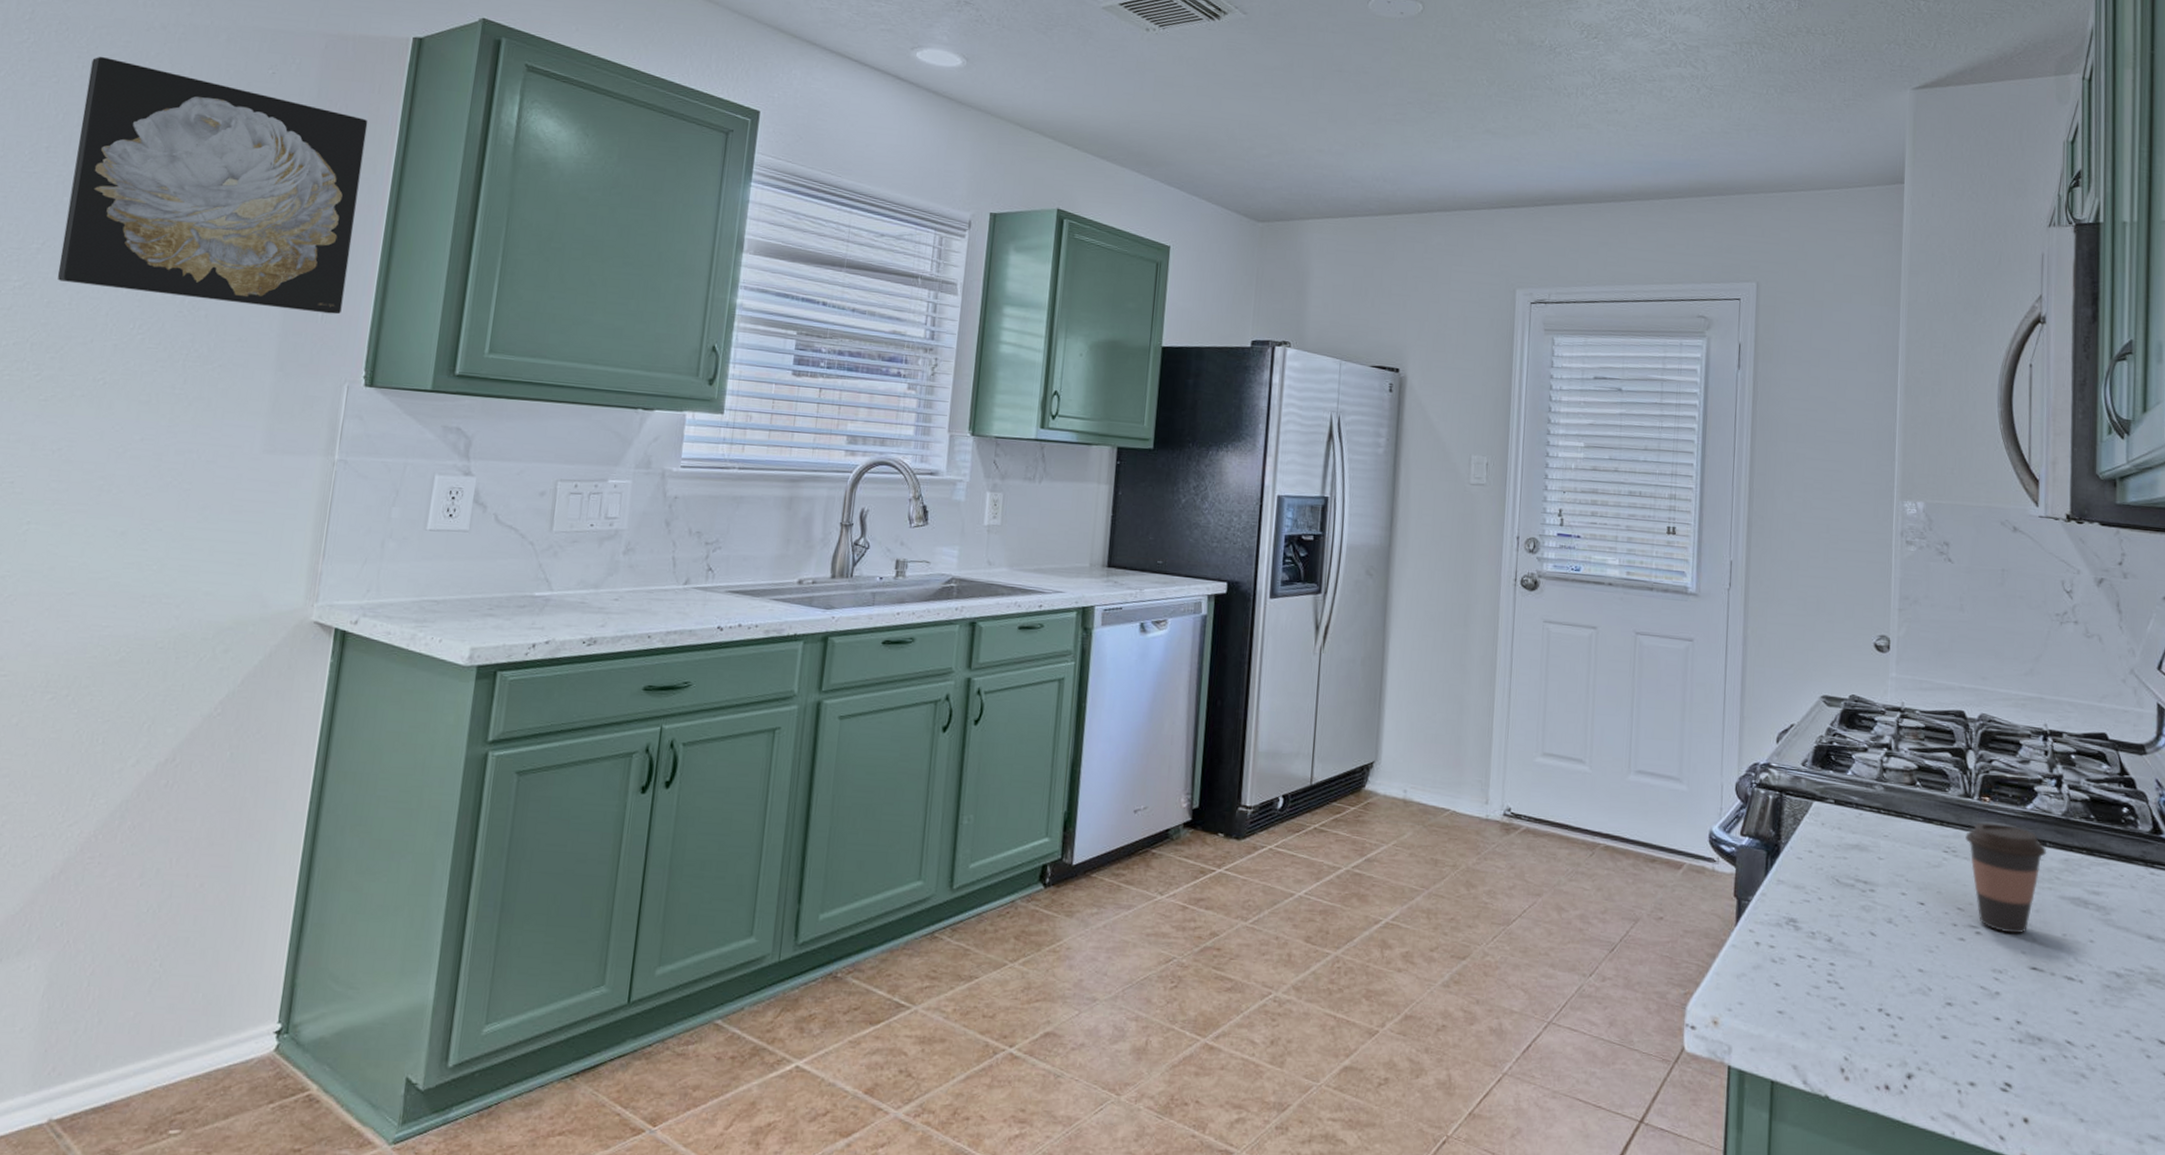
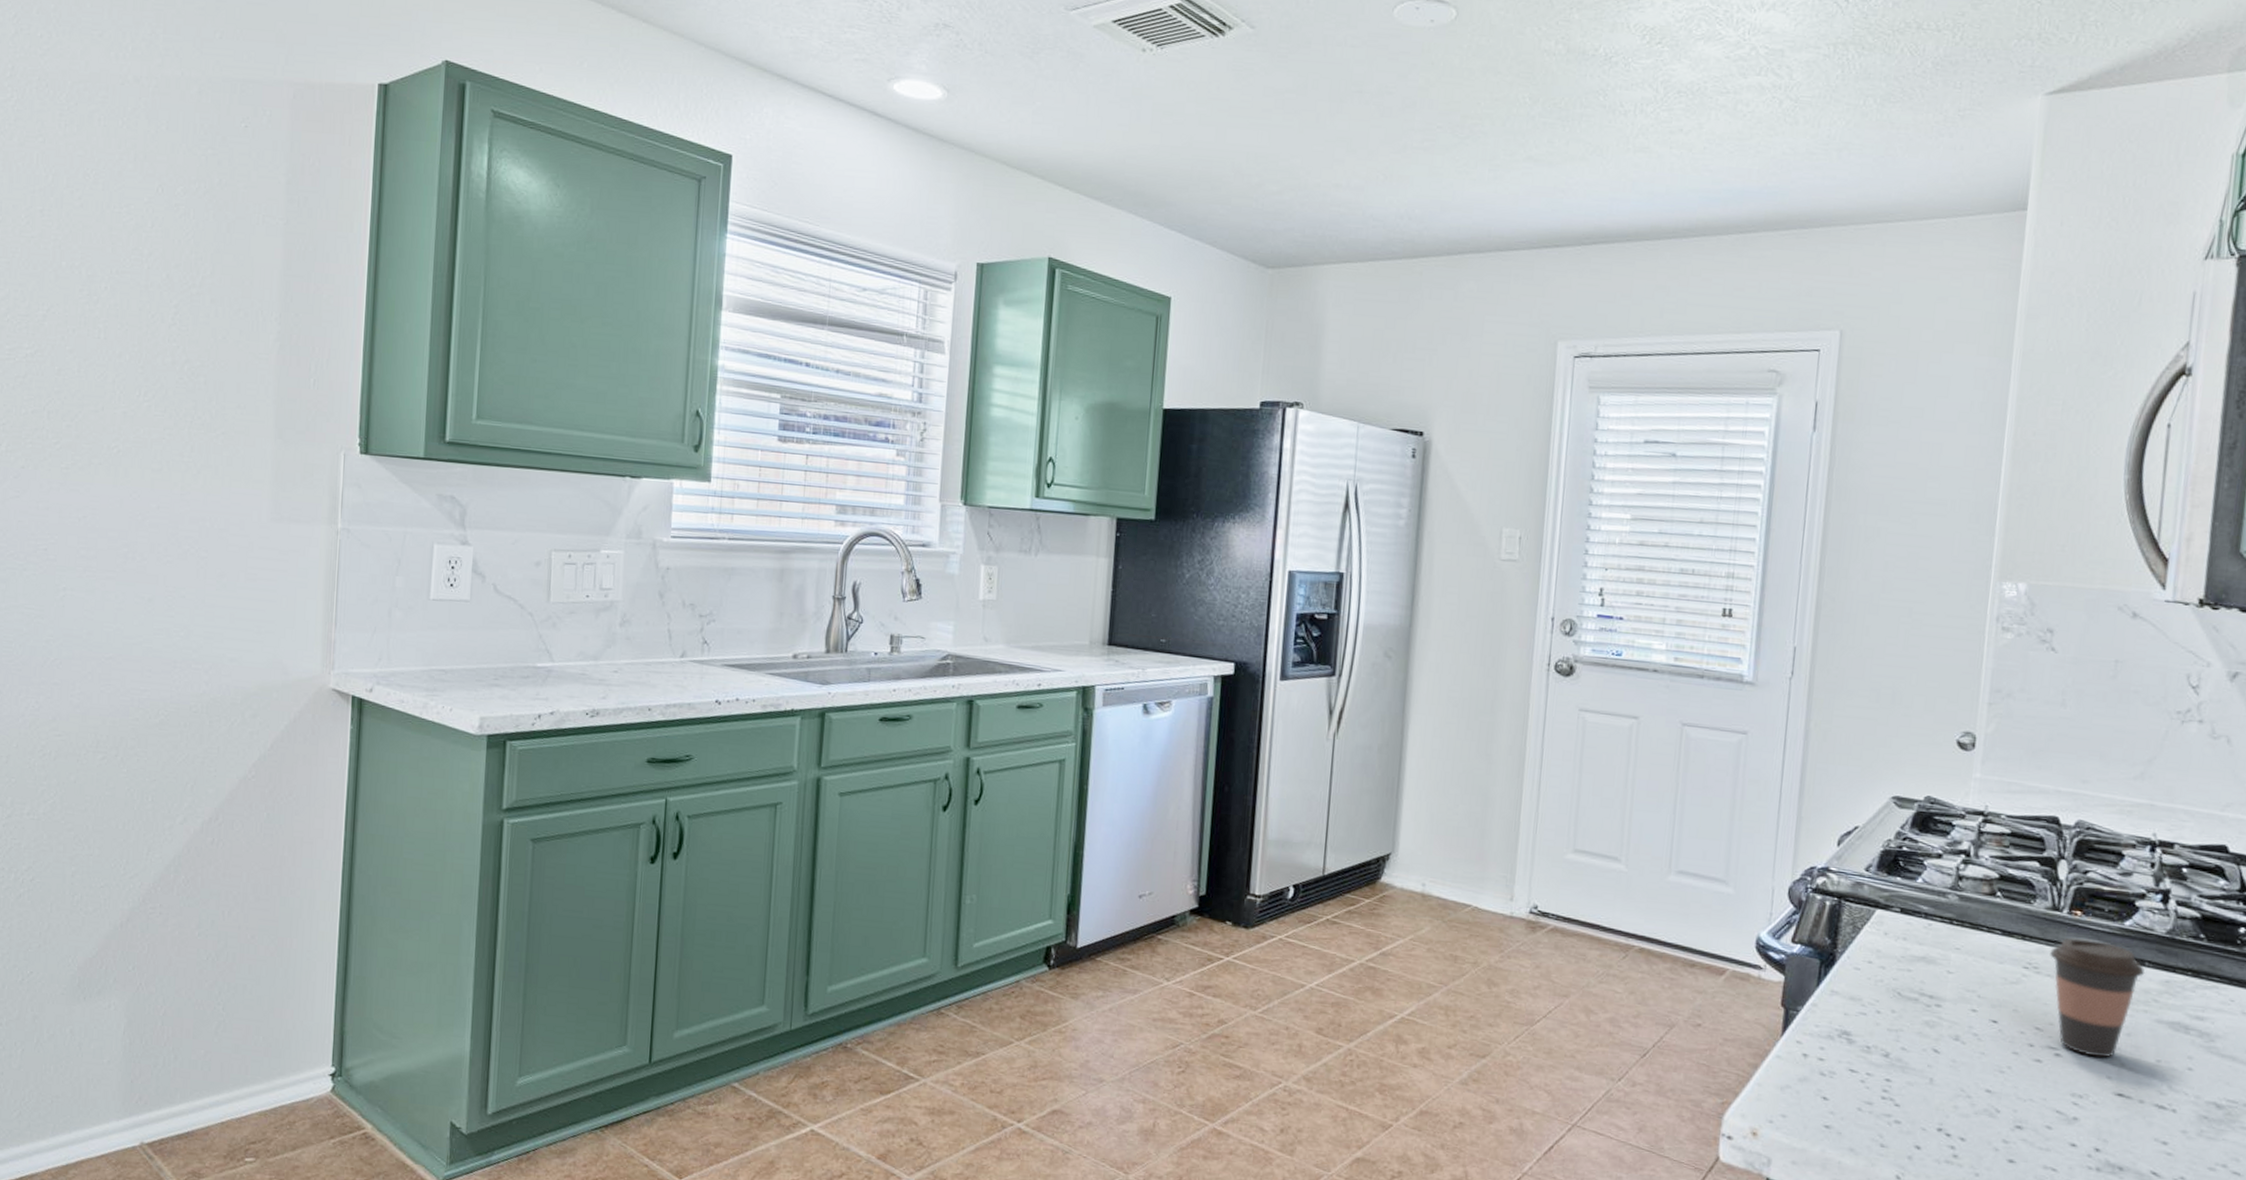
wall art: present [57,57,368,315] -> none [64,114,342,380]

